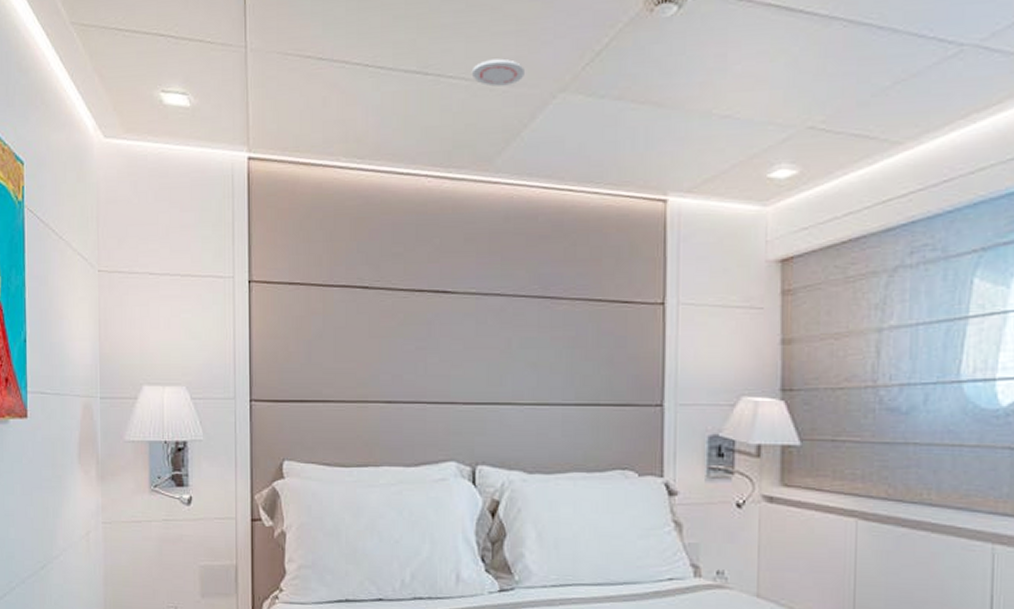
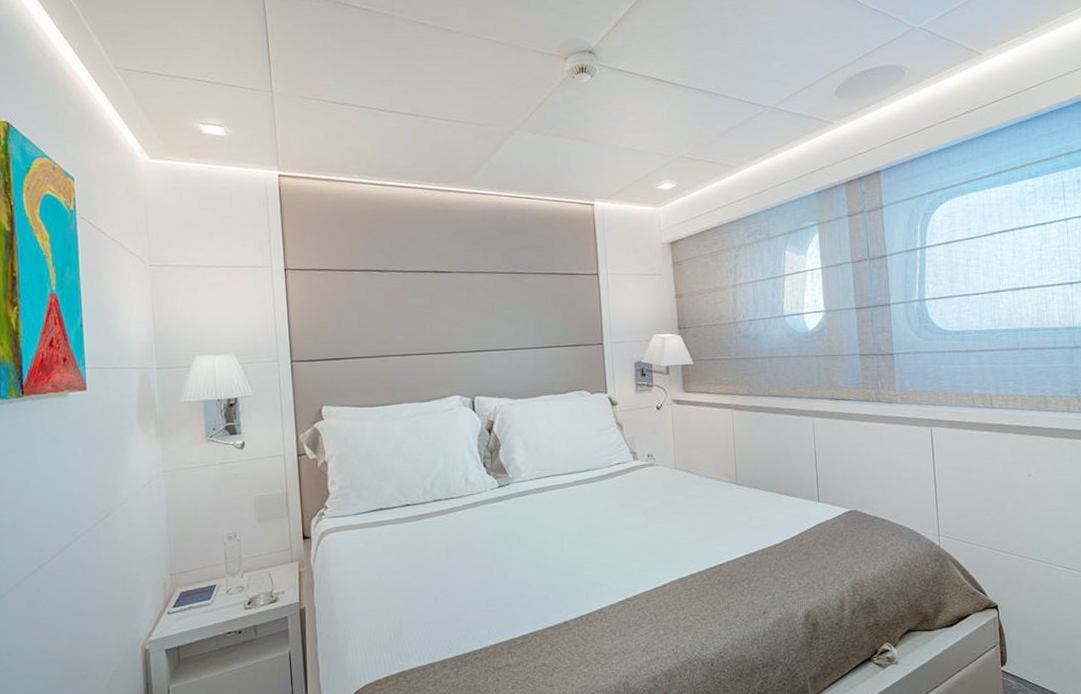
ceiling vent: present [471,58,524,87] -> none [451,106,489,126]

